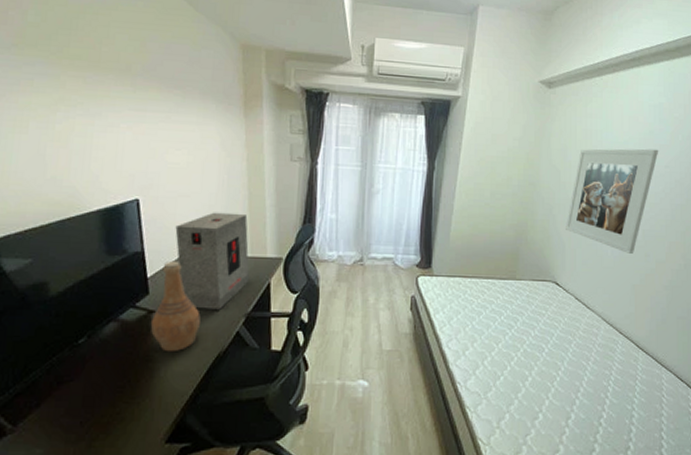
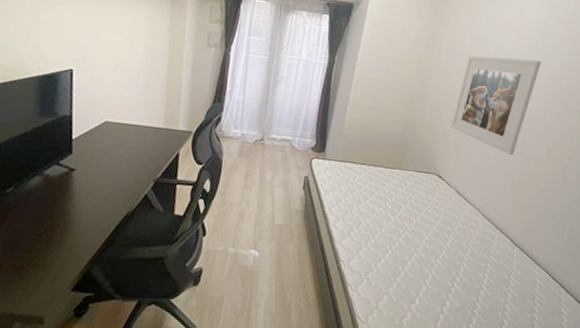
vase: present [150,260,201,352] -> none [70,125,115,208]
box: present [175,212,249,310] -> none [99,86,165,173]

